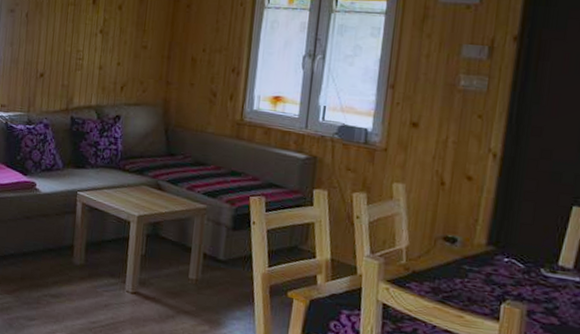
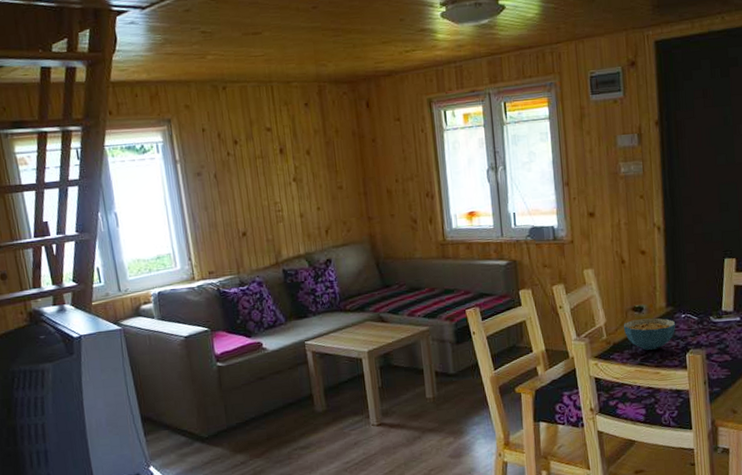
cereal bowl: none [429,250,495,290] -> present [624,318,676,351]

